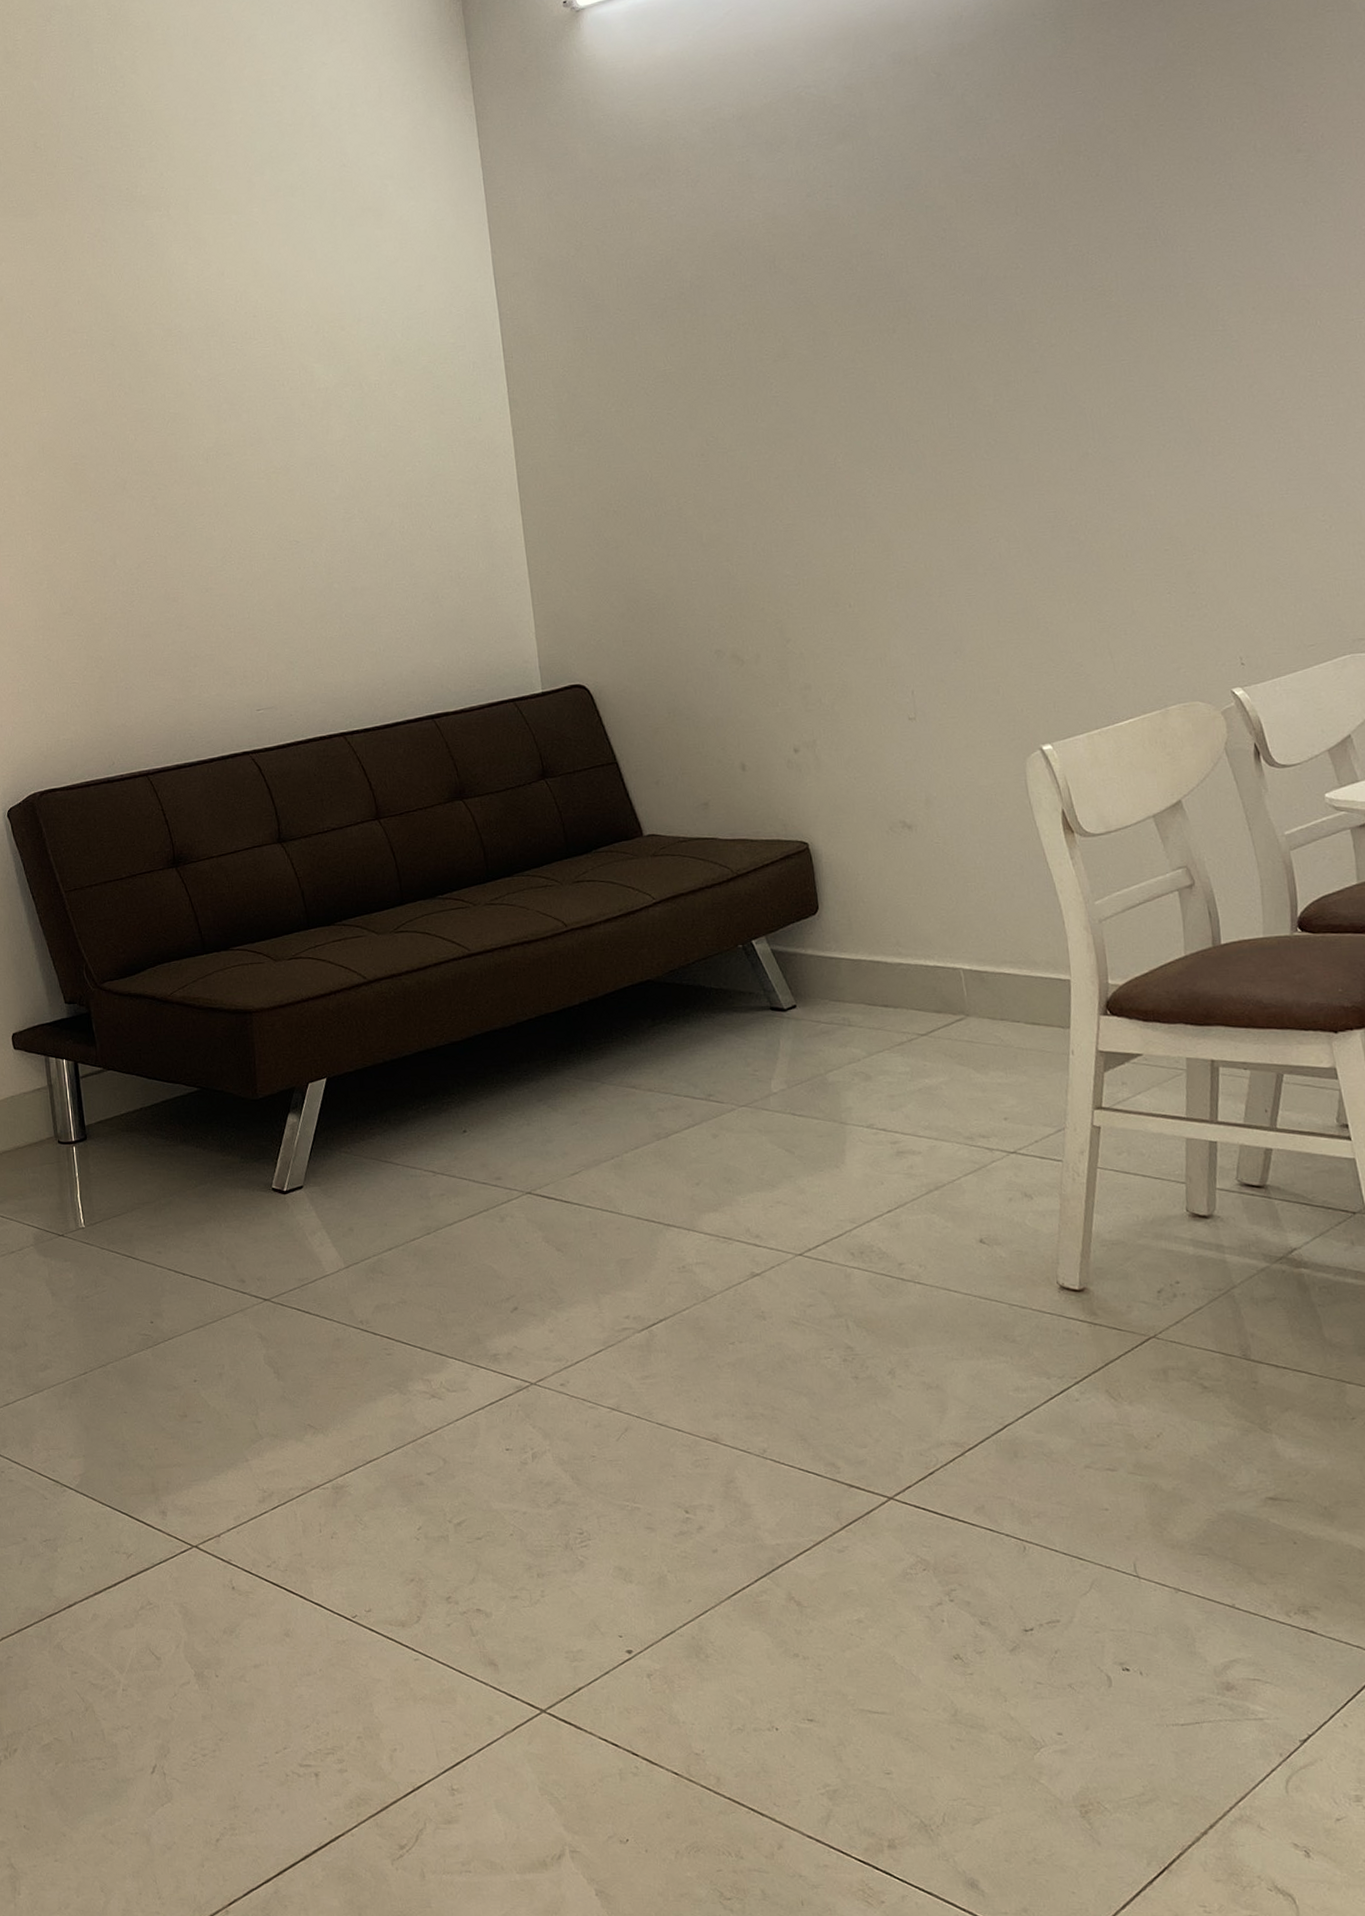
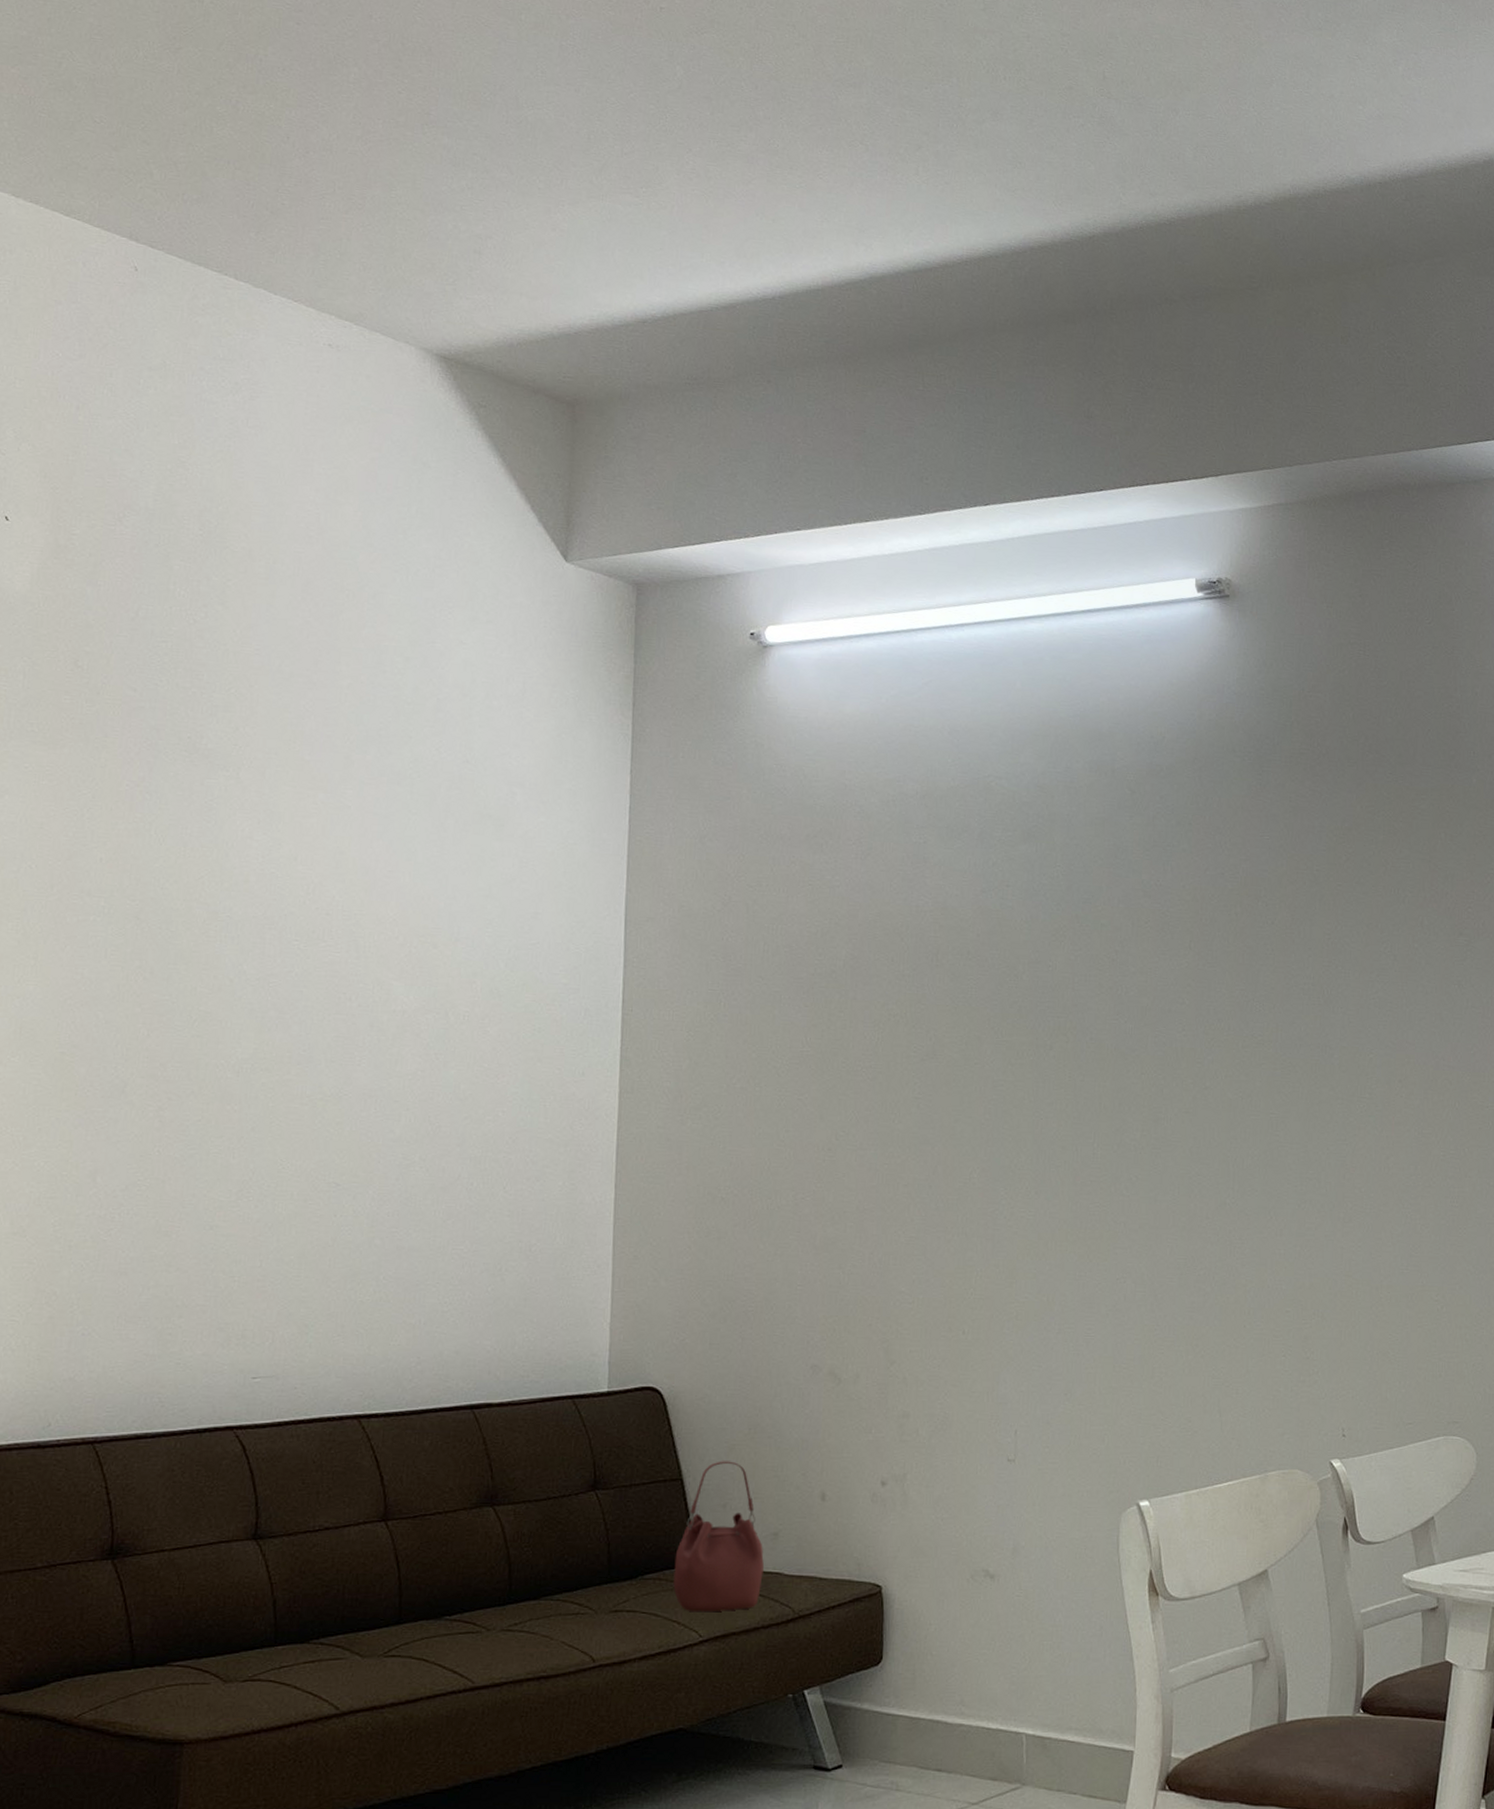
handbag: none [621,743,700,878] -> present [673,1461,764,1613]

